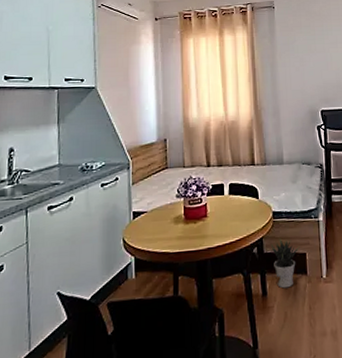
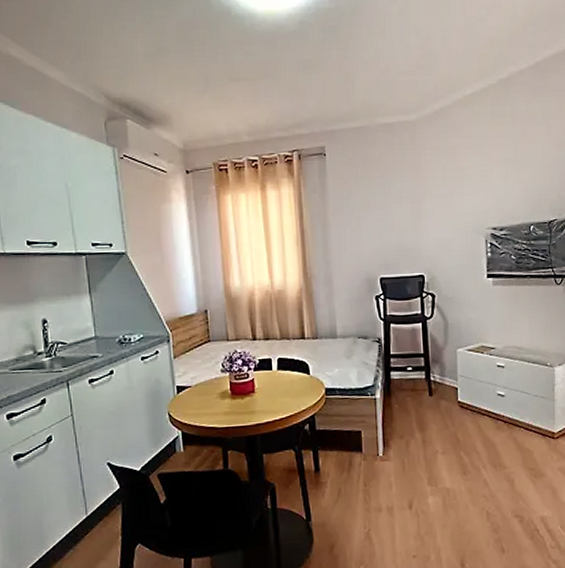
potted plant: present [270,238,300,289] -> none [323,415,355,465]

